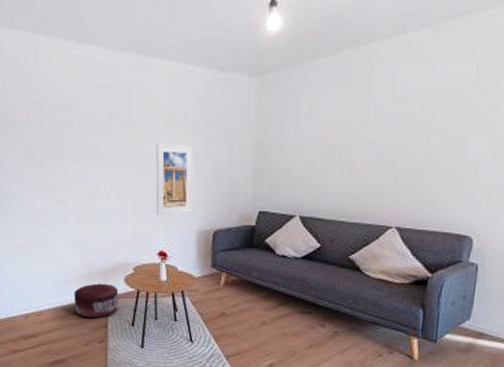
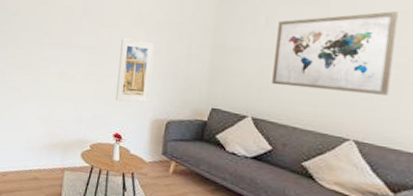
pouf: present [74,283,119,317] -> none [35,154,75,186]
wall art: none [317,91,434,179] -> present [272,11,398,95]

